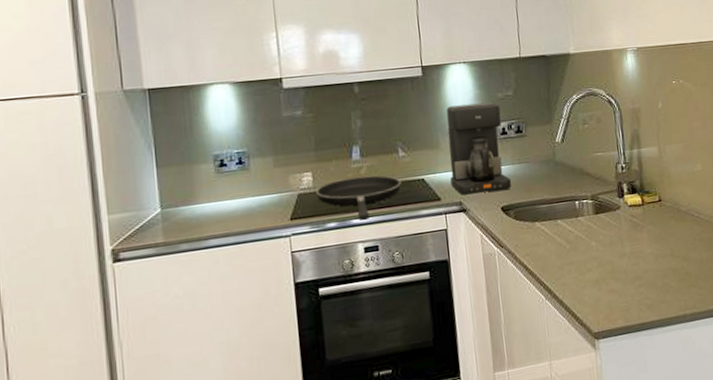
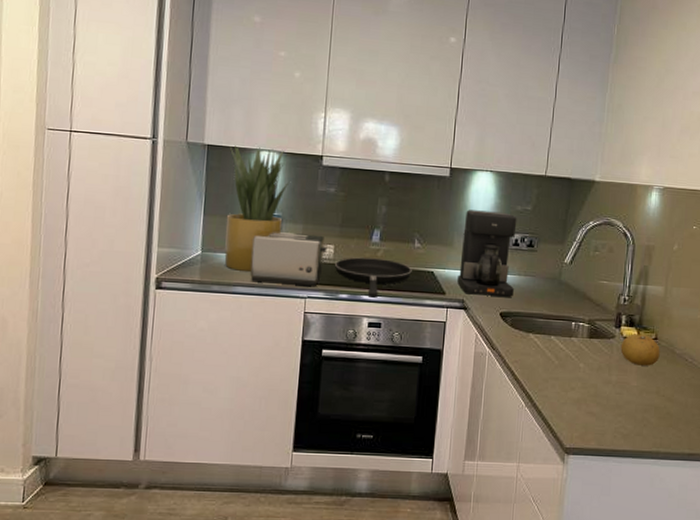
planter: none [174,79,250,222] -> present [224,145,290,271]
toaster: none [218,164,305,231] -> present [250,231,327,287]
fruit: none [627,199,667,232] -> present [620,334,660,366]

